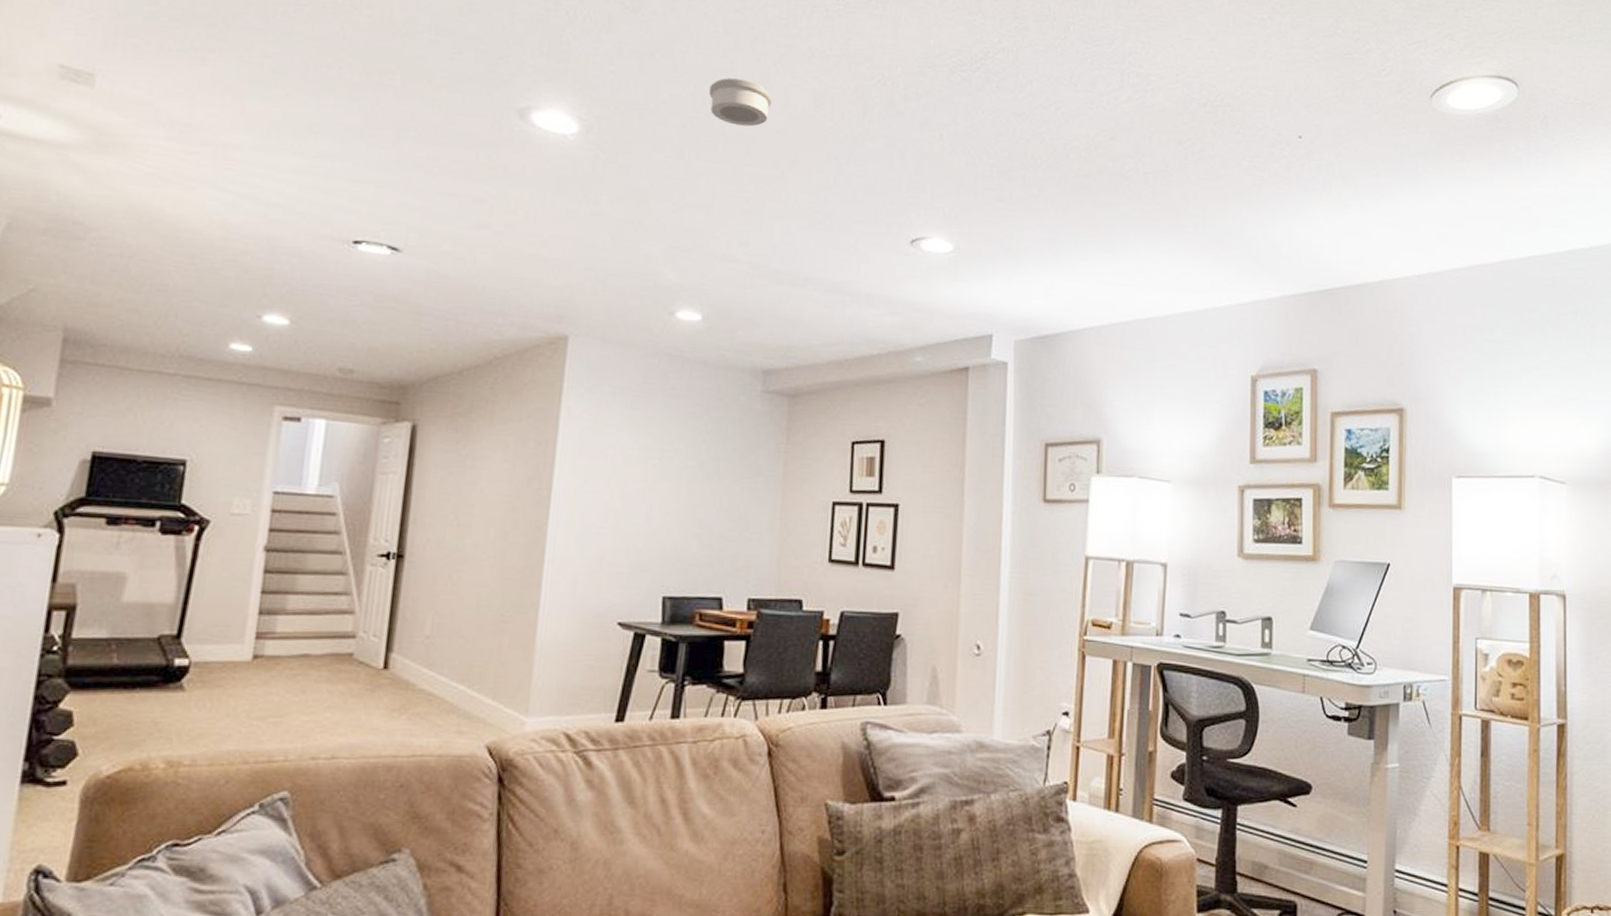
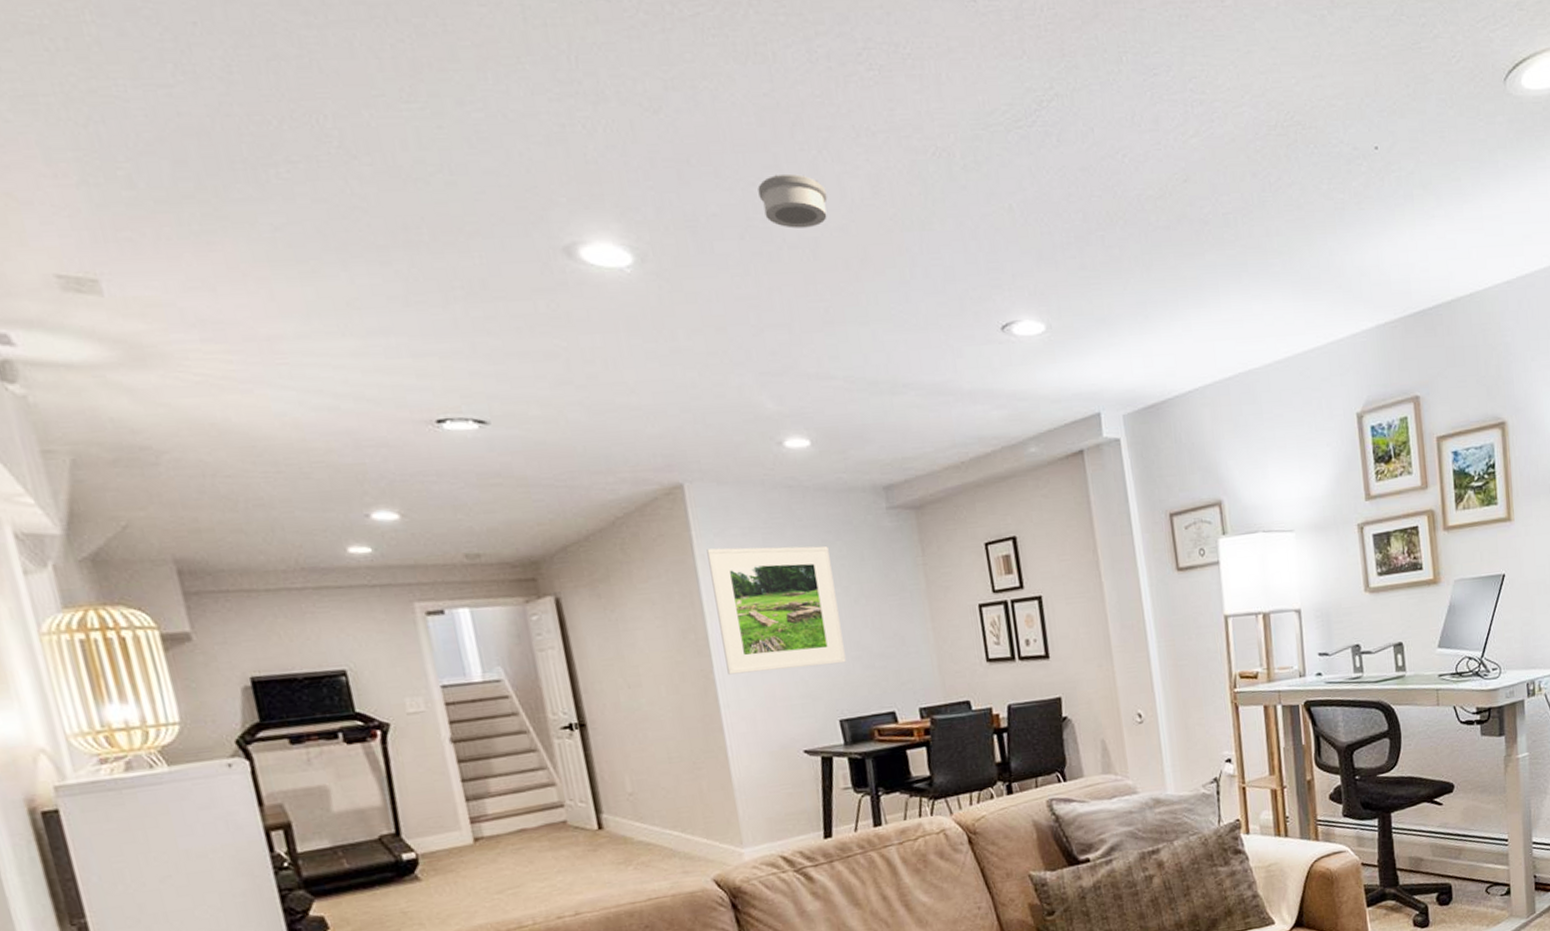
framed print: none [561,402,694,538] -> present [706,546,846,675]

